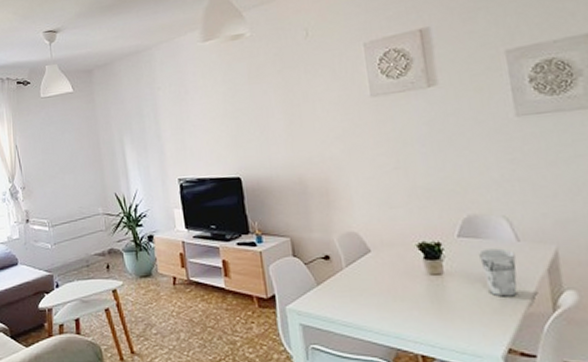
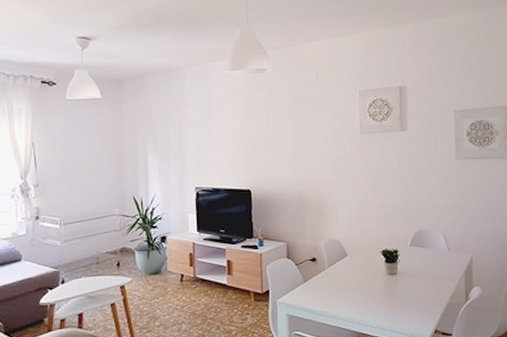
cup: present [479,248,518,297] -> none [423,255,446,292]

